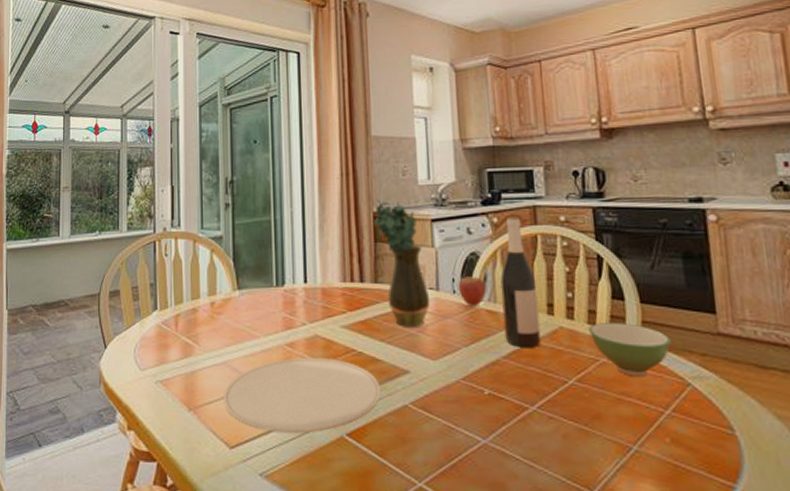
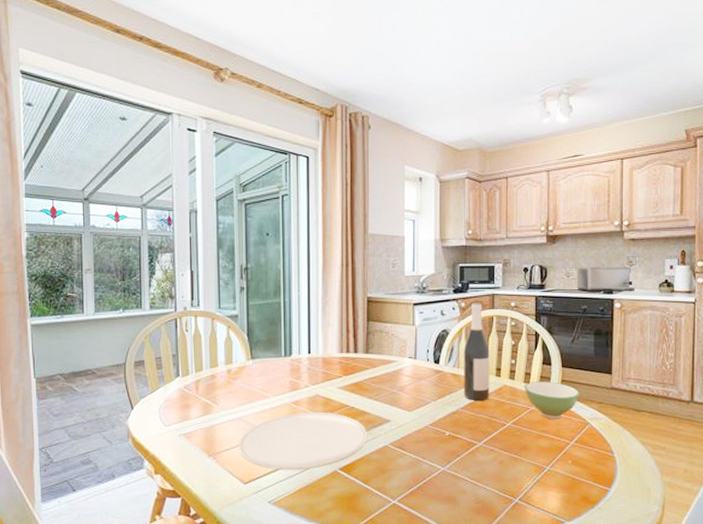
vase: present [374,200,431,327] -> none [368,287,409,387]
fruit: present [457,274,487,307] -> none [431,346,453,371]
toaster: none [648,165,736,201] -> present [578,267,636,293]

